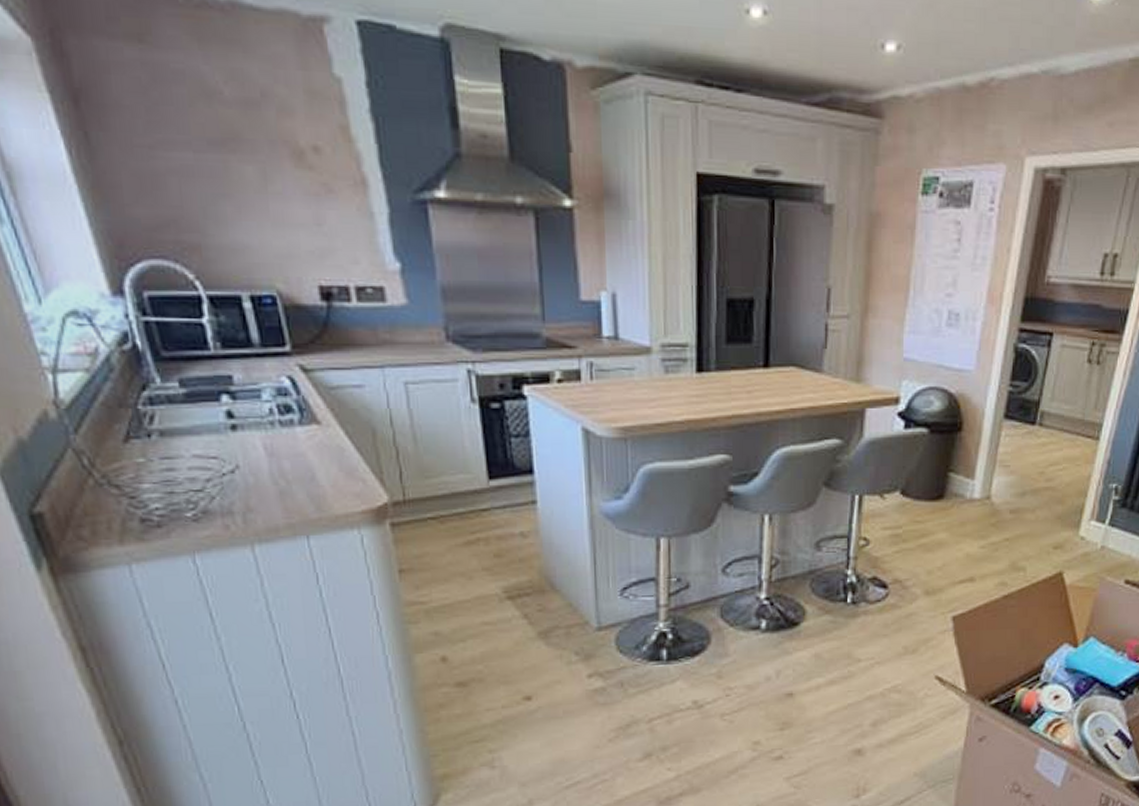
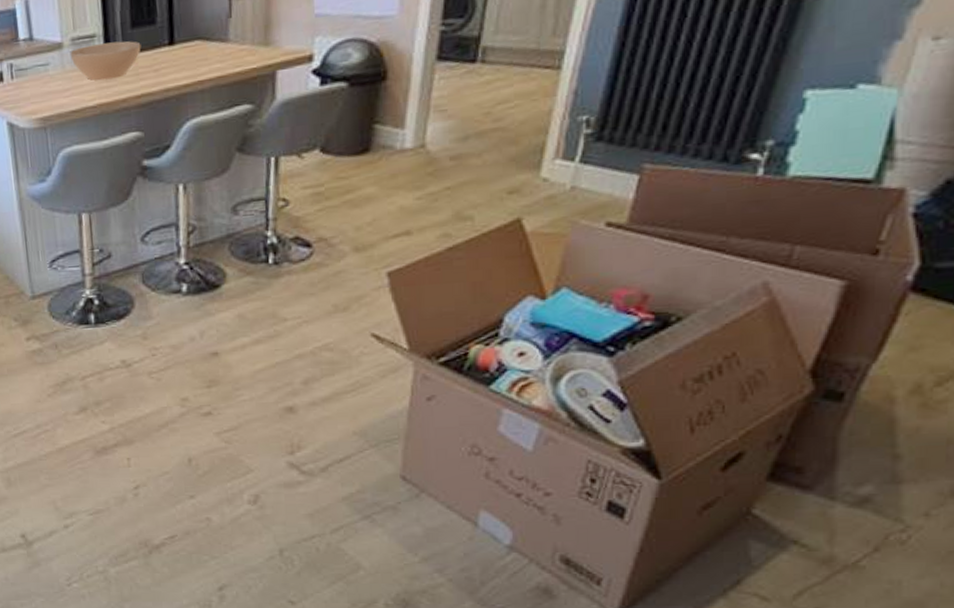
bowl: none [659,355,735,395] -> present [70,41,141,81]

